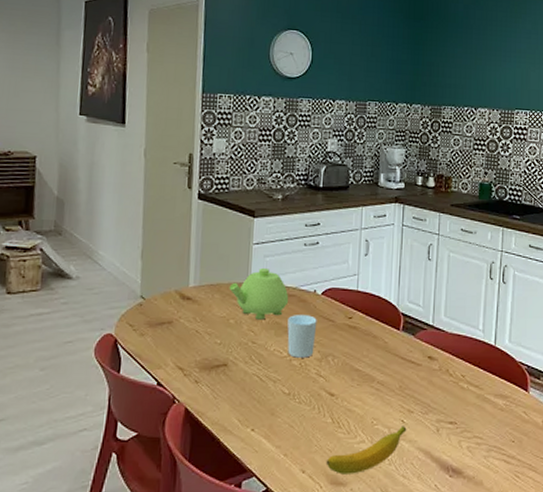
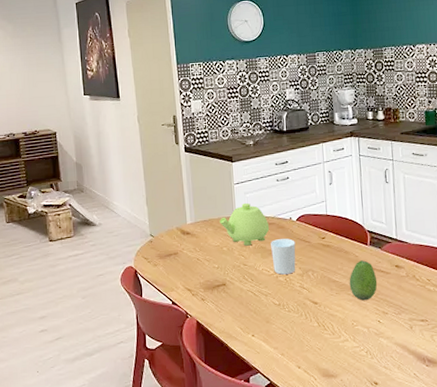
banana: present [326,426,407,474] -> none [317,325,384,368]
fruit: none [373,348,406,396] -> present [349,260,378,301]

